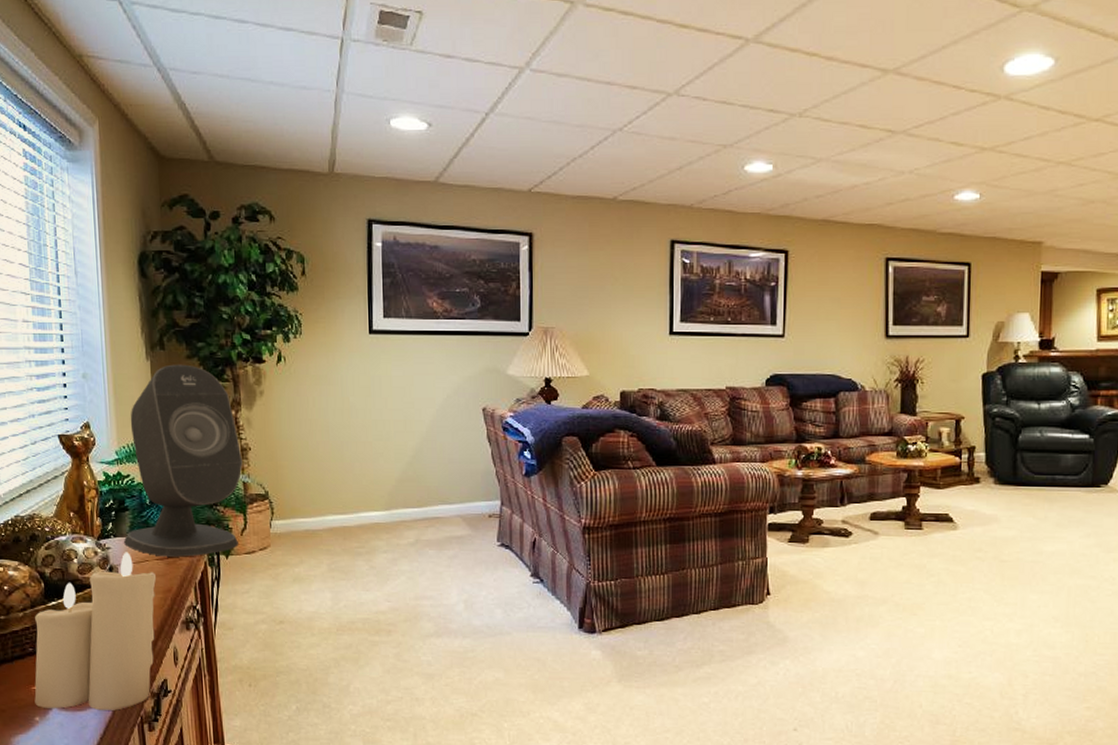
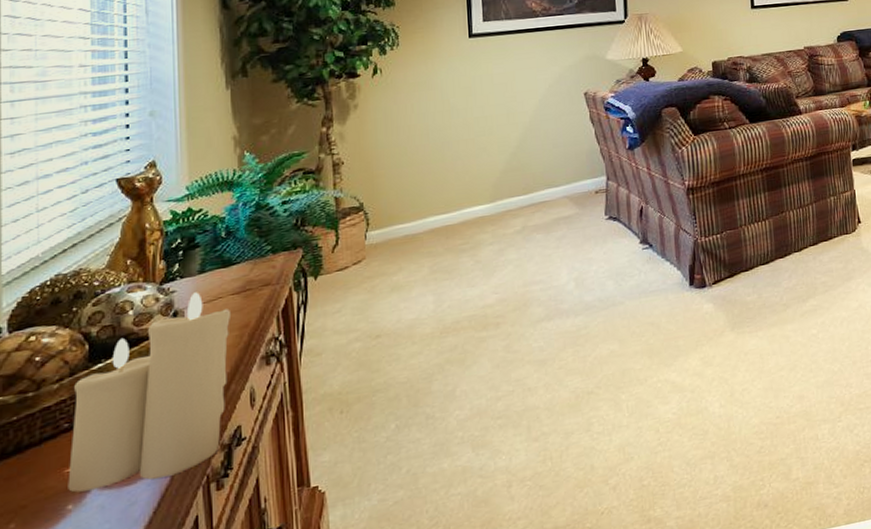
speaker: present [124,364,243,557] -> none [193,88,334,291]

